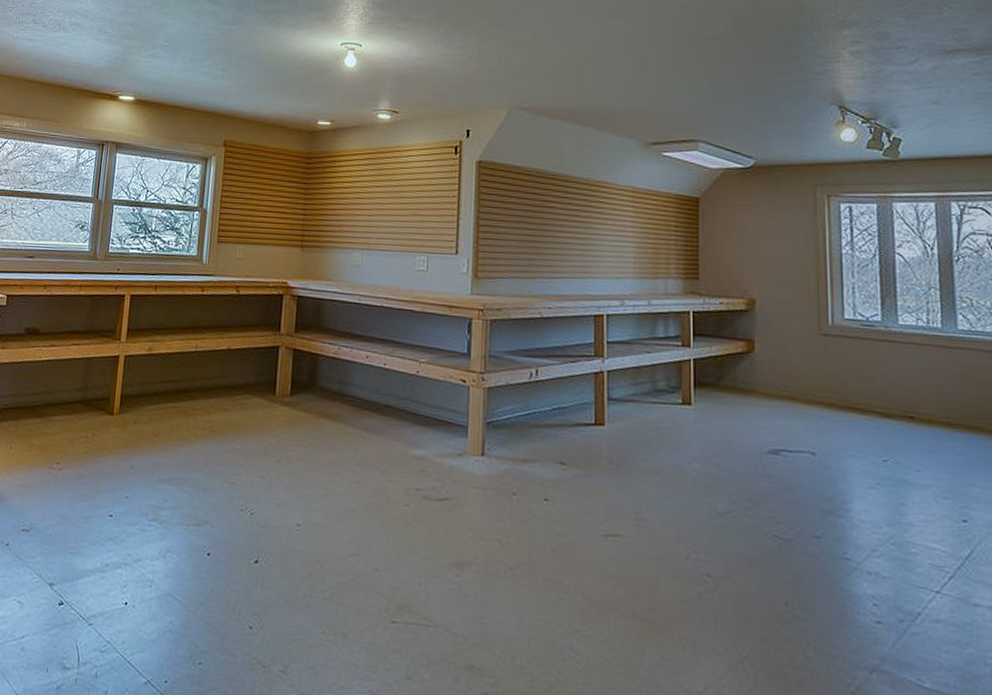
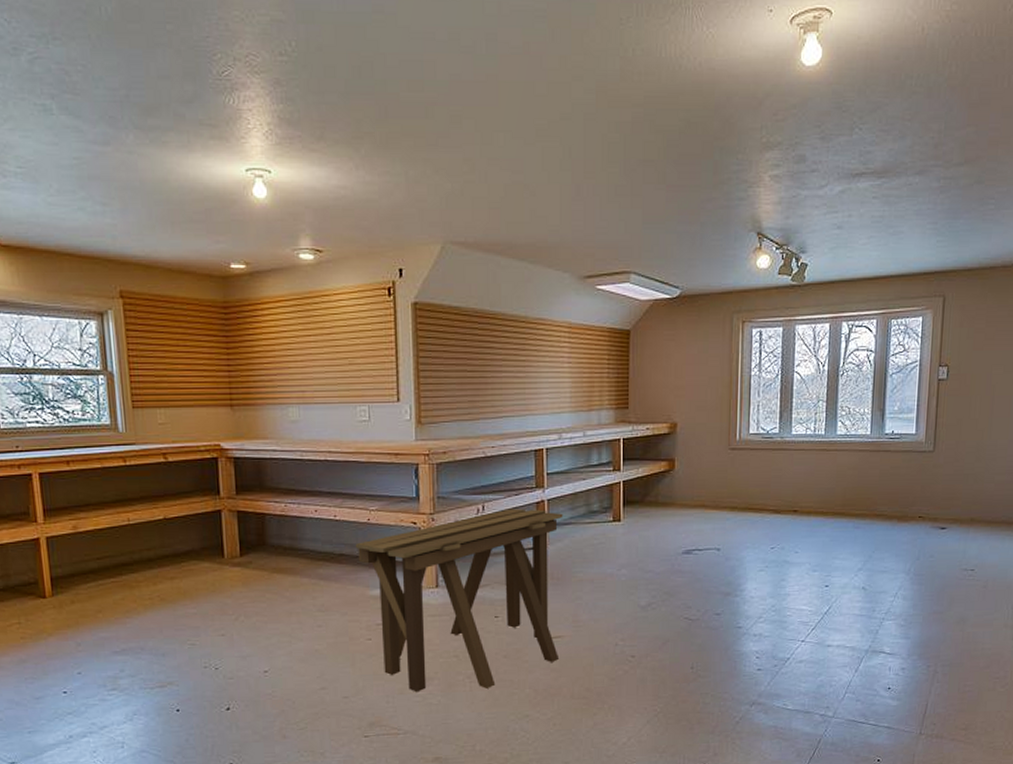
trestle table: none [401,376,625,587] -> present [355,508,563,693]

